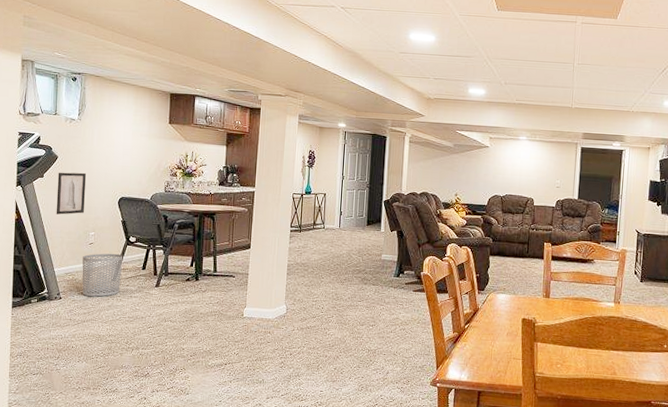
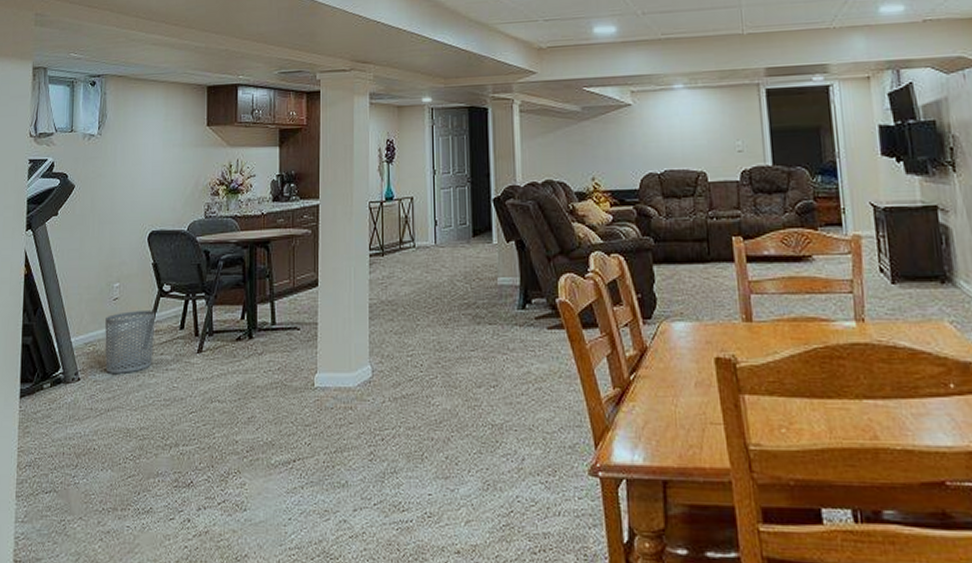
wall art: present [56,172,87,215] -> none [72,203,109,263]

